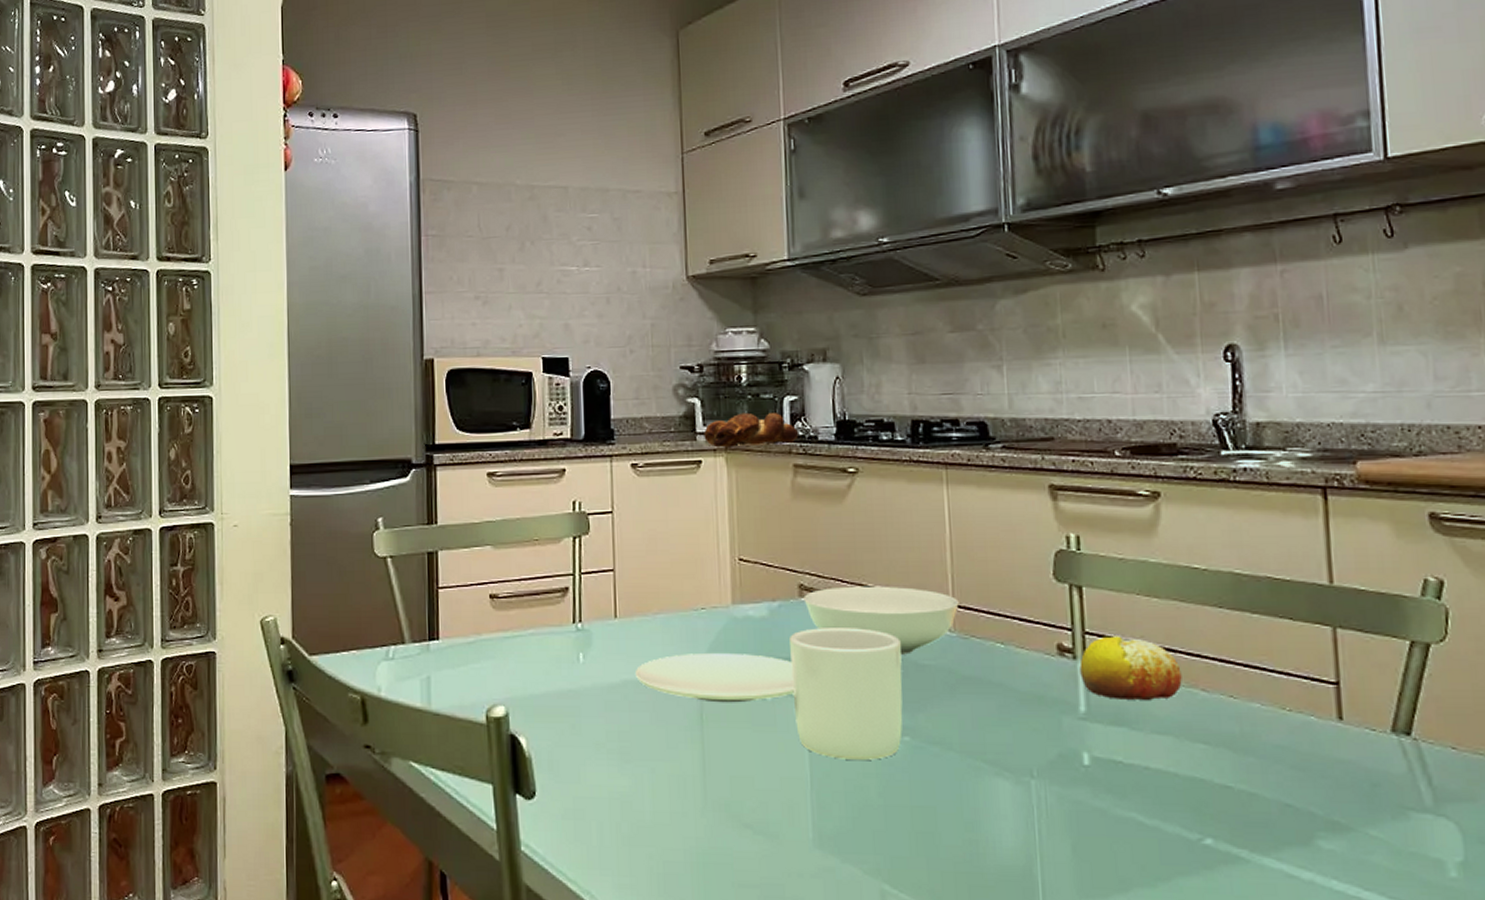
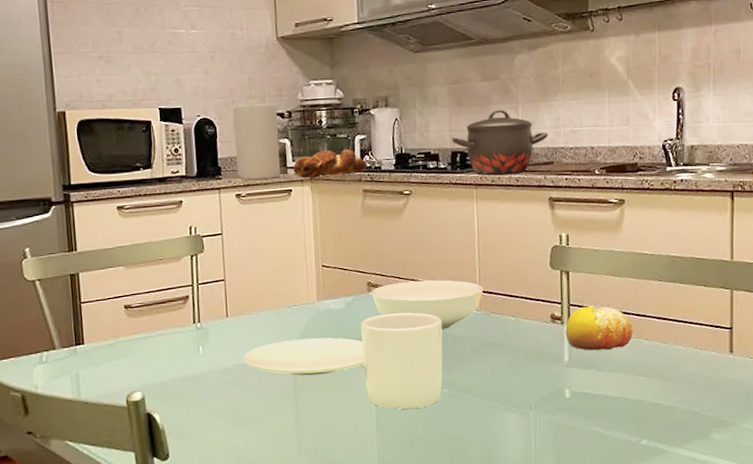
paper towel holder: none [630,350,687,447] -> present [232,100,280,180]
cooking pot: none [911,369,1045,453] -> present [451,110,548,176]

